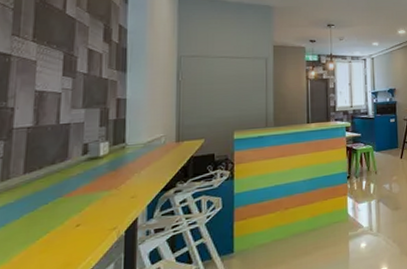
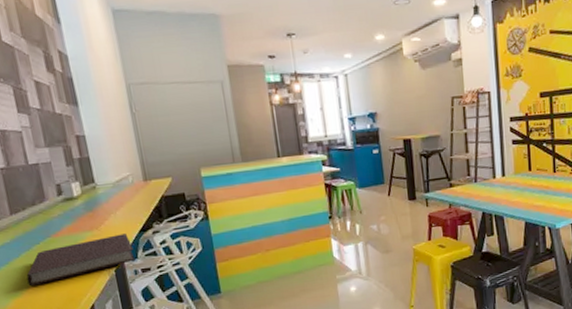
notebook: none [21,193,151,251] -> present [26,234,136,287]

